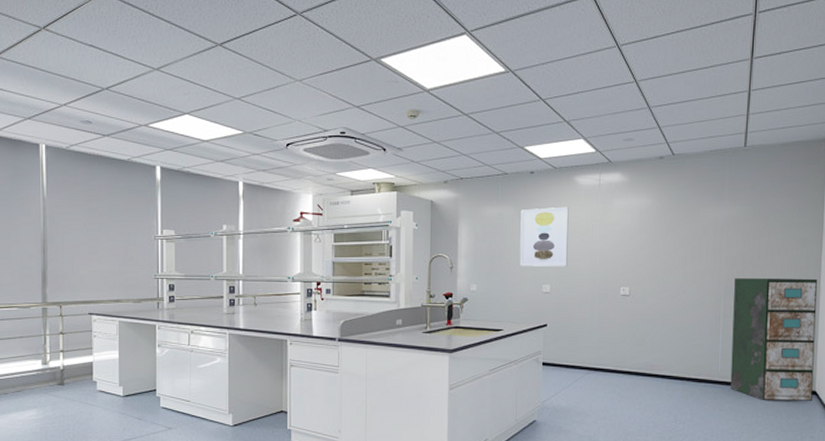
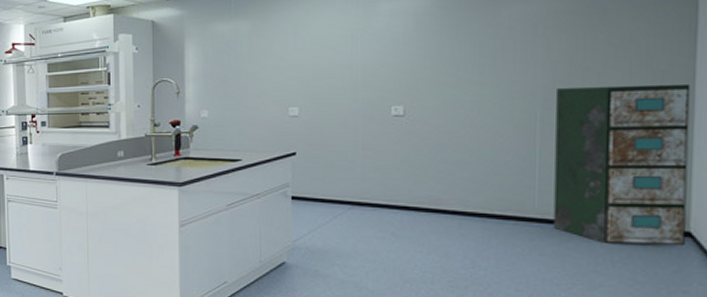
wall art: present [519,206,569,267] -> none [259,15,320,87]

